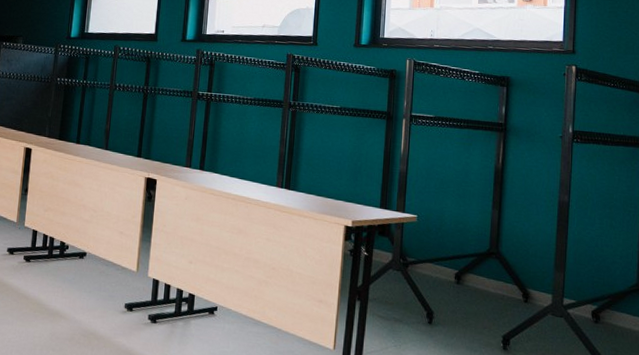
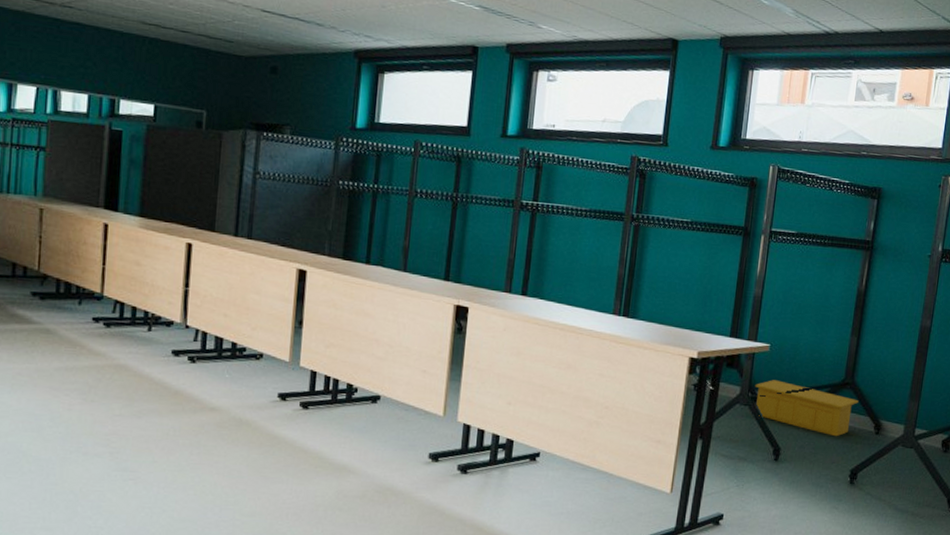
storage bin: none [405,248,505,303] -> present [755,380,859,437]

